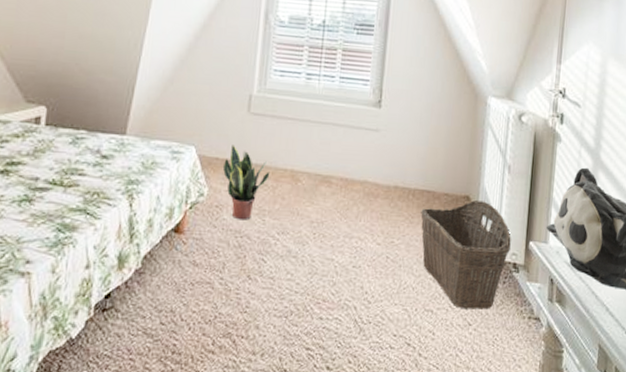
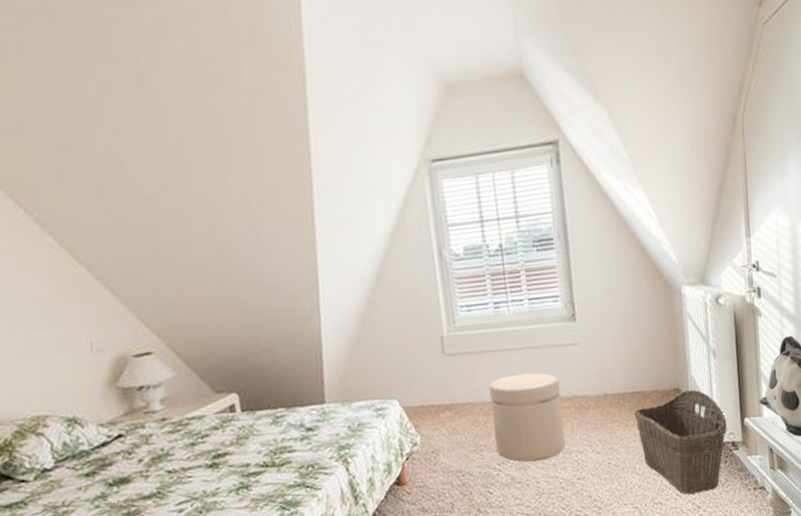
potted plant: present [222,145,270,220] -> none [429,389,479,460]
ottoman: none [279,146,354,239] -> present [488,372,566,462]

